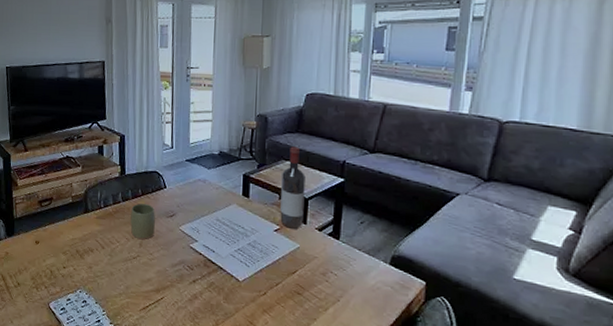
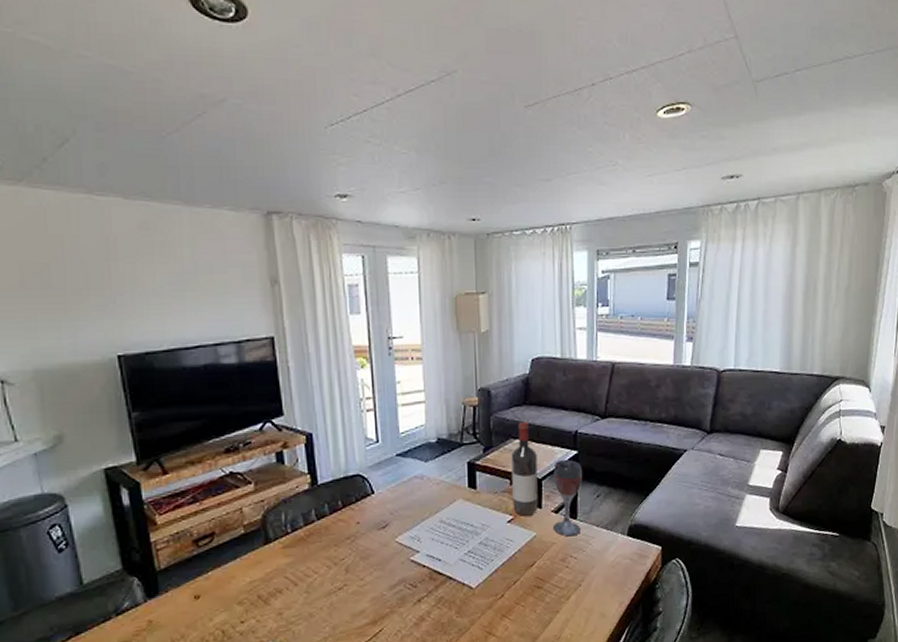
mug: present [130,203,155,239] -> none [330,518,364,563]
cup: none [315,185,349,255] -> present [552,460,583,537]

